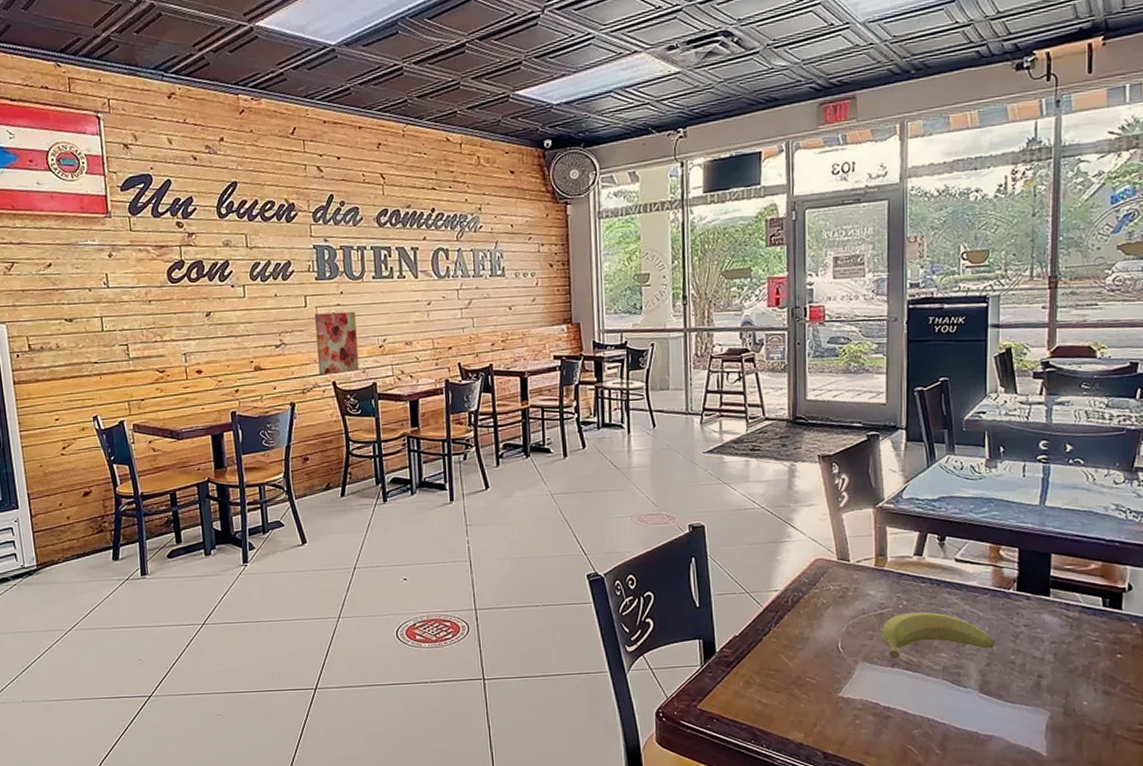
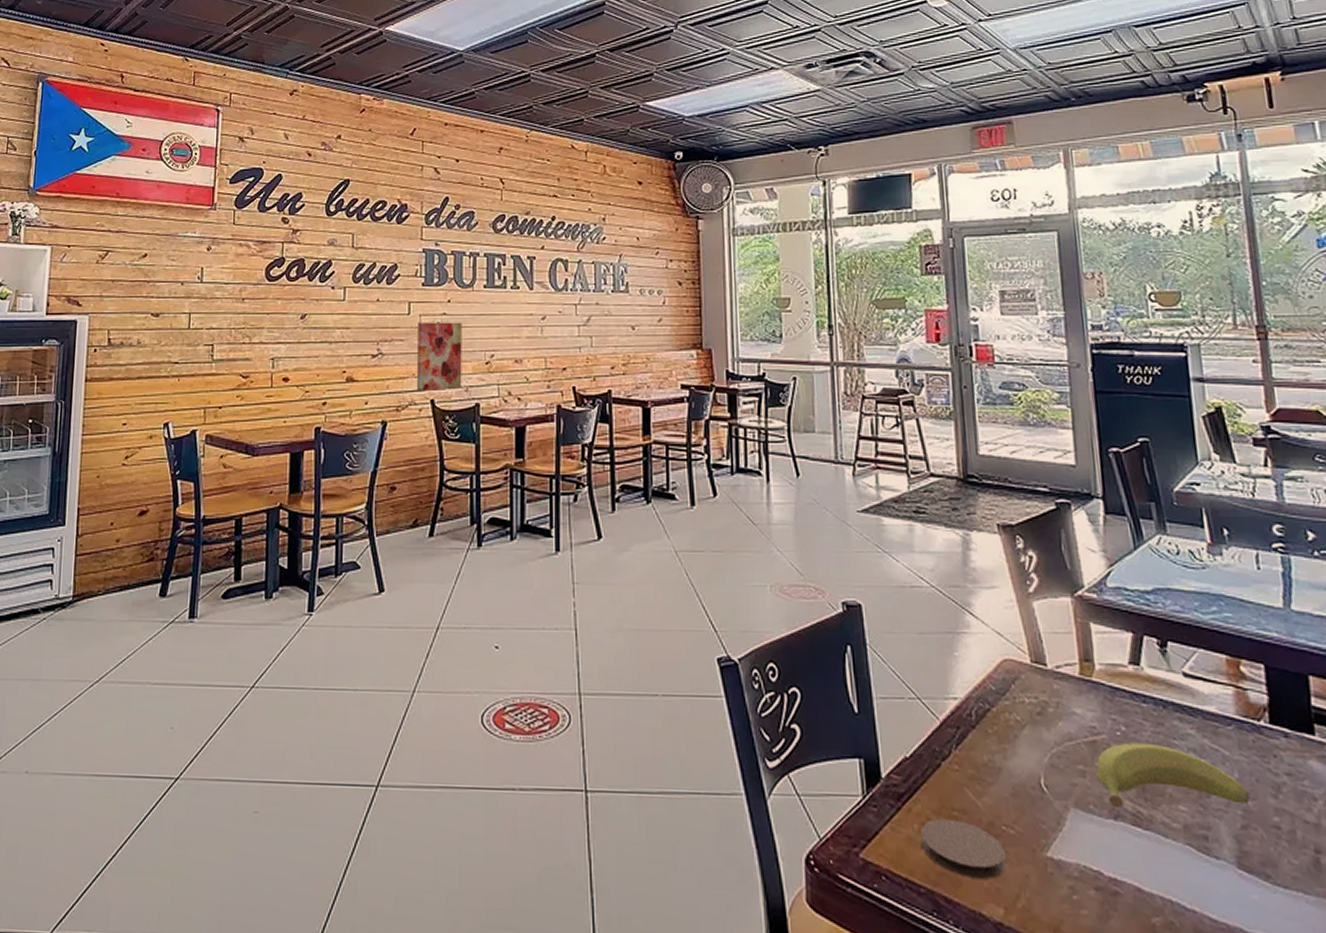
coaster: none [744,676,808,716] -> present [920,818,1006,880]

